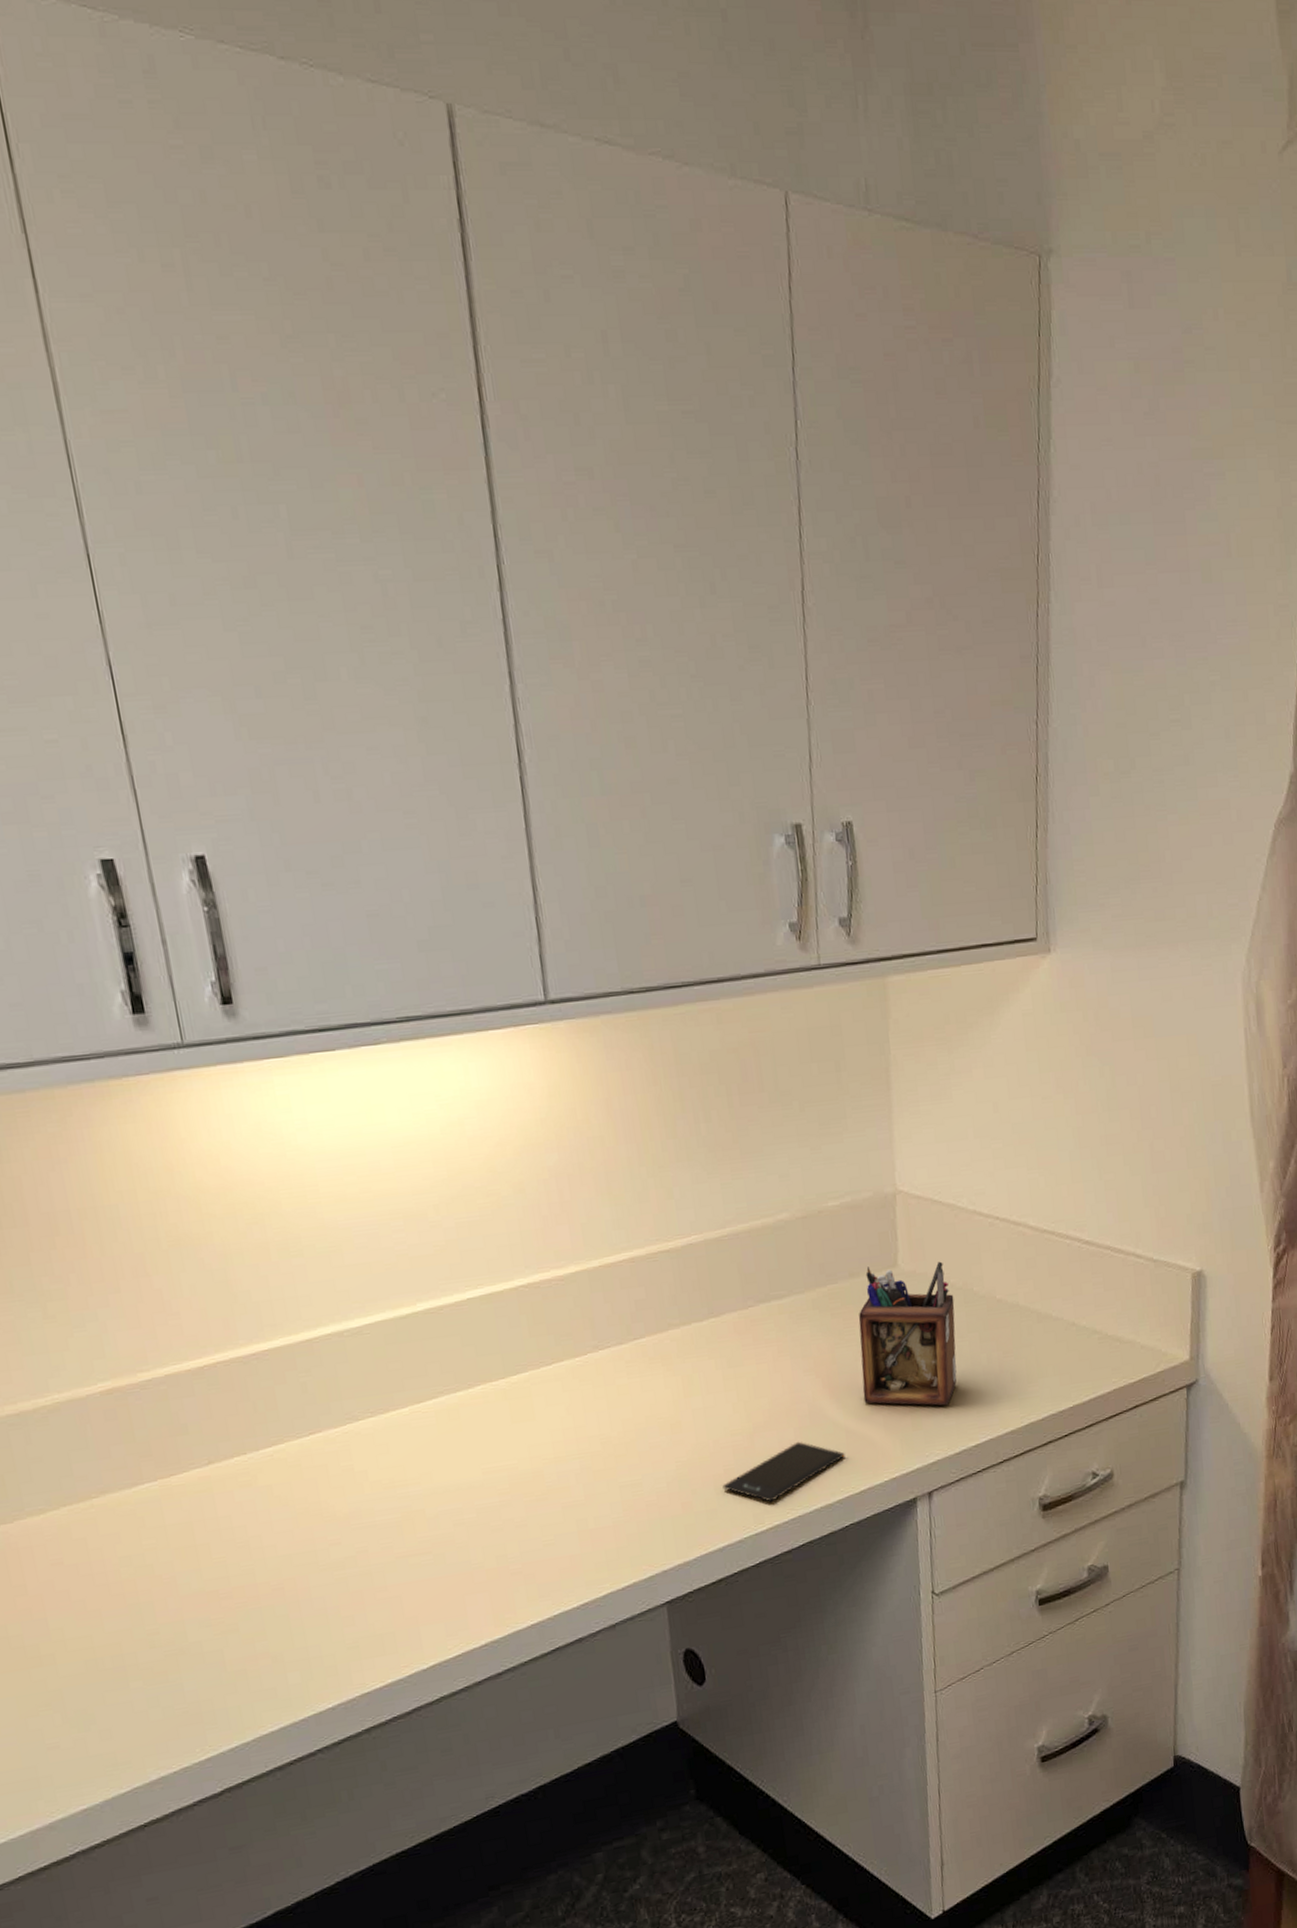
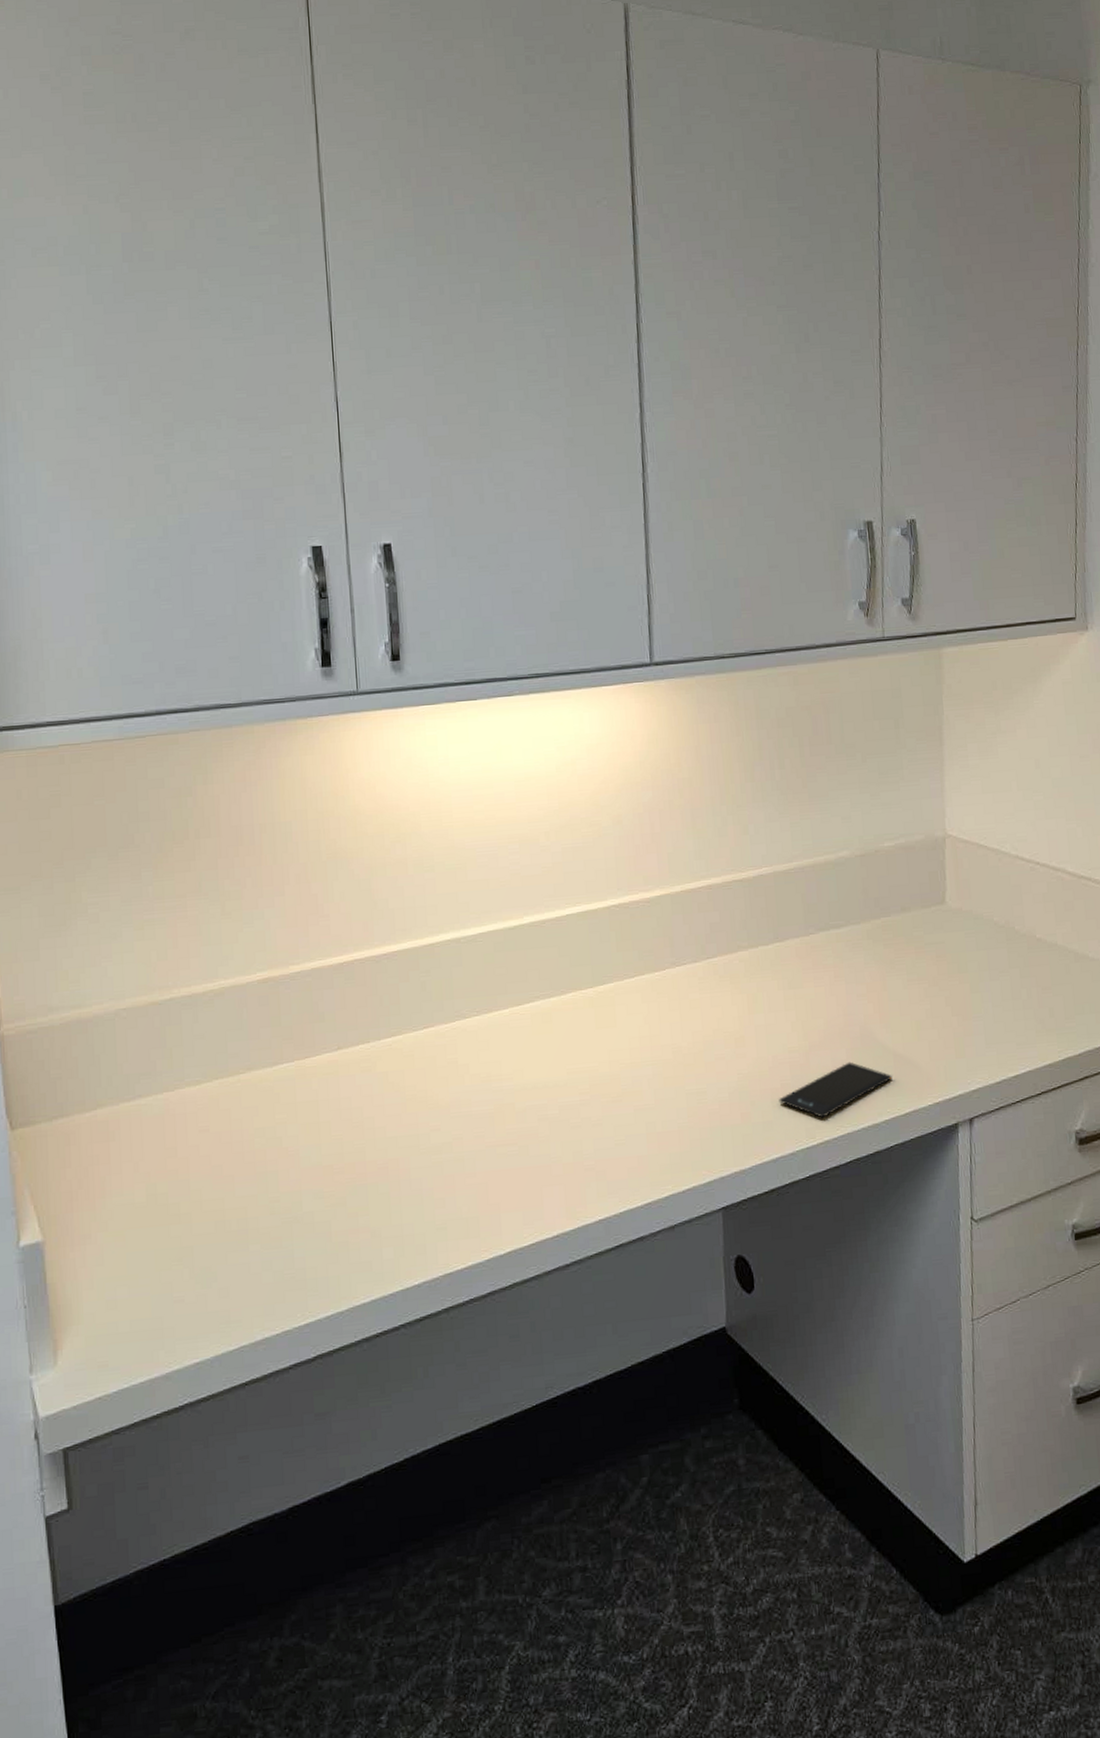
desk organizer: present [858,1261,957,1406] -> none [908,900,999,1036]

